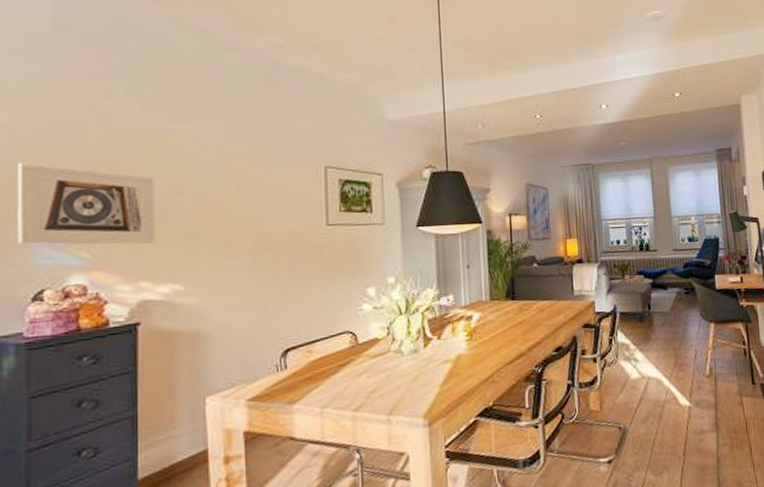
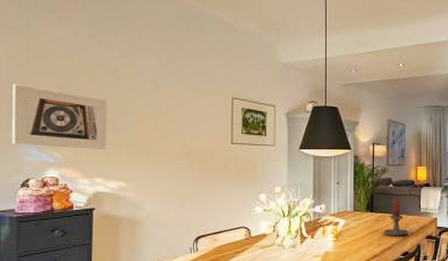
candle holder: none [530,281,566,328] -> present [384,199,413,236]

